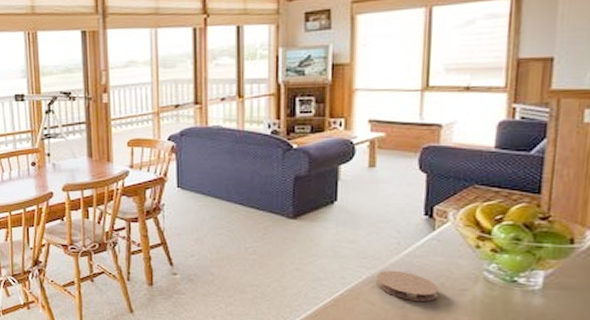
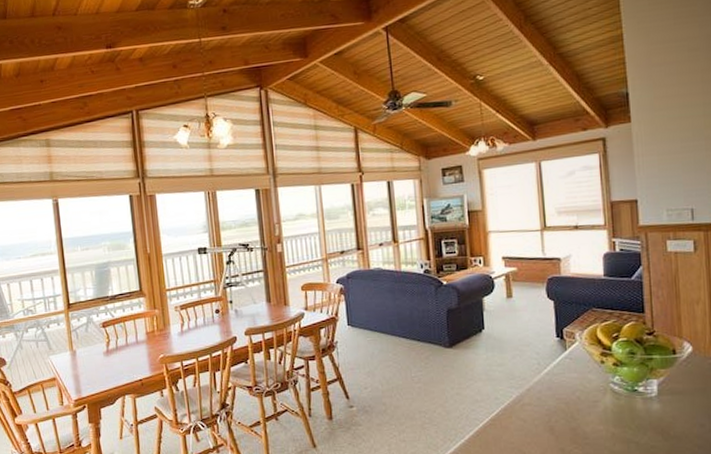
coaster: present [377,270,438,301] -> none [525,388,576,415]

